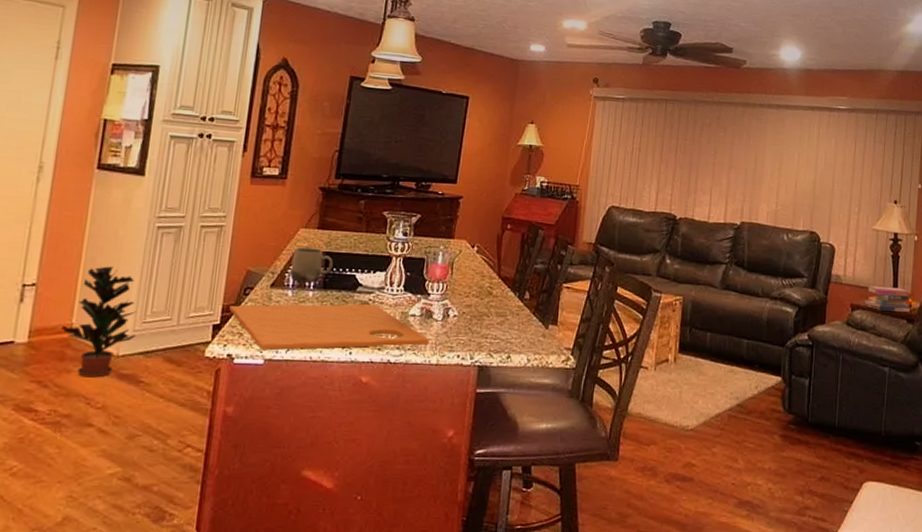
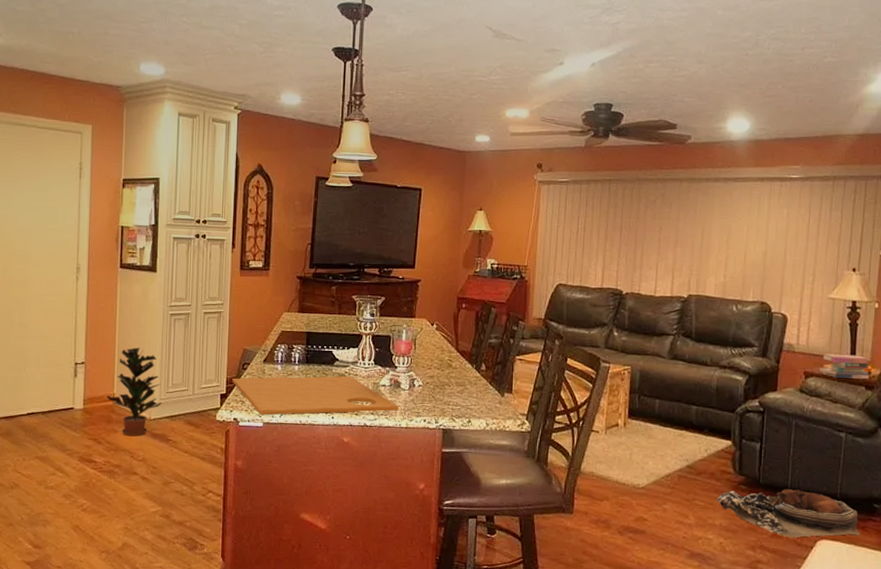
mug: present [290,247,333,282] -> none [278,328,313,358]
dog bed: none [766,428,903,481] -> present [717,489,860,538]

